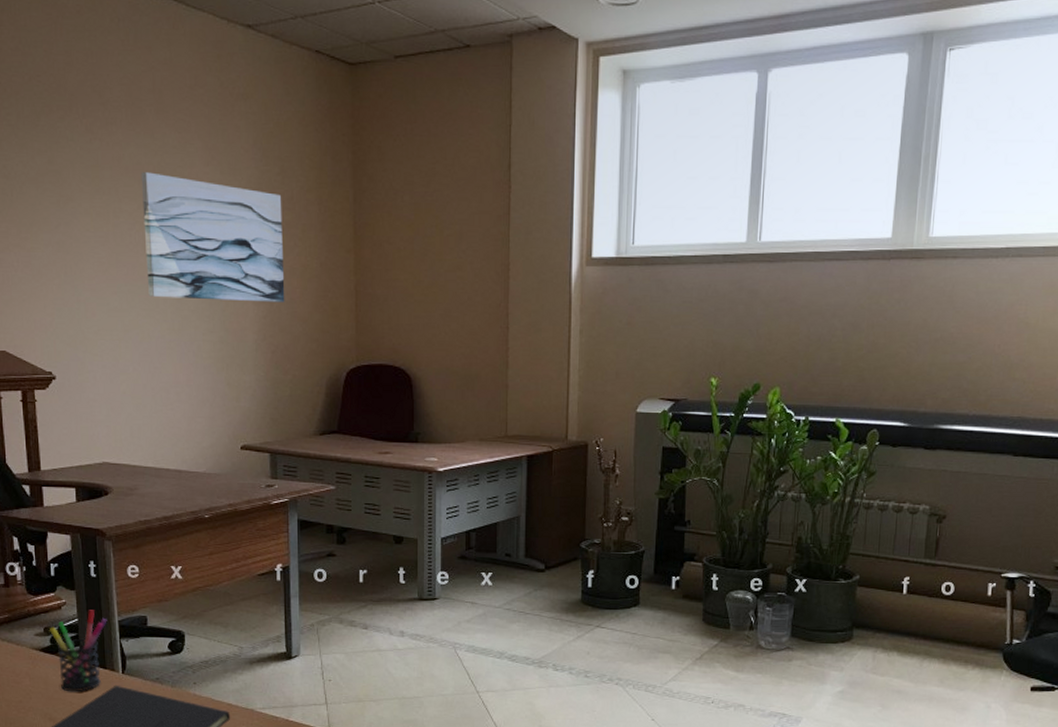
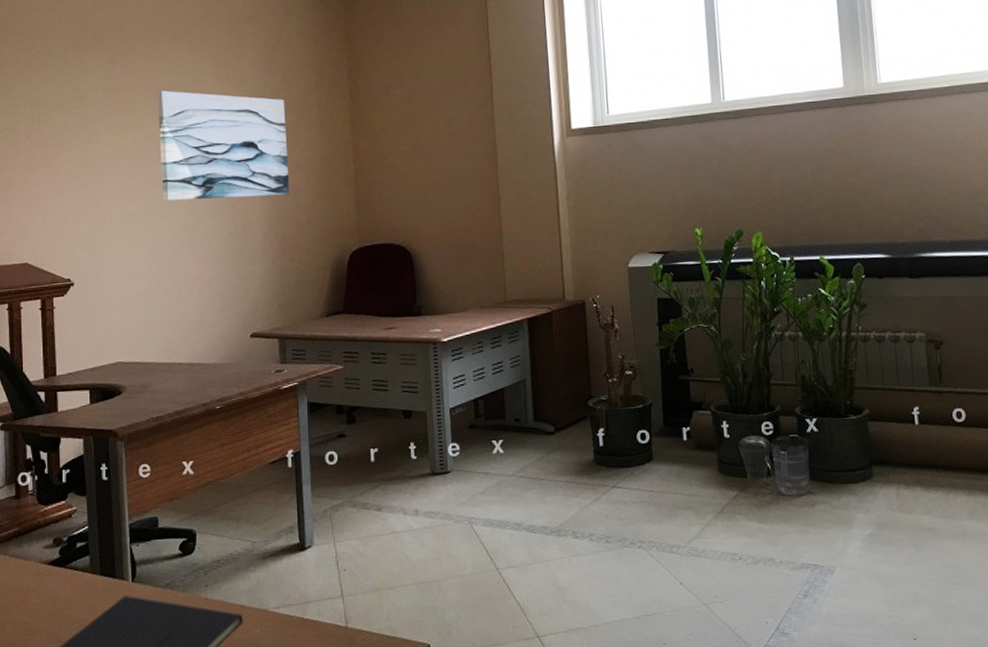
pen holder: present [50,610,107,692] -> none [59,515,118,608]

